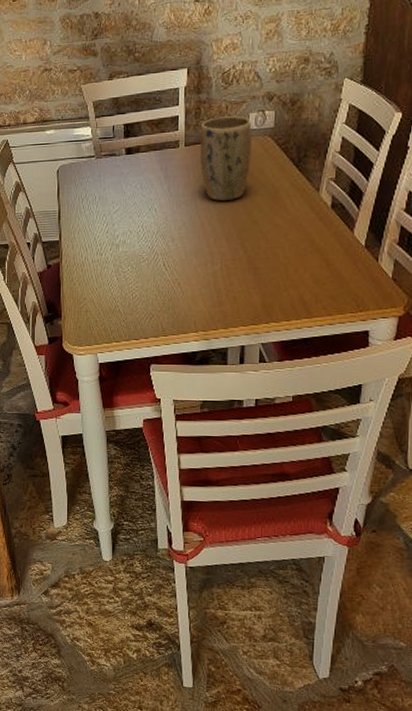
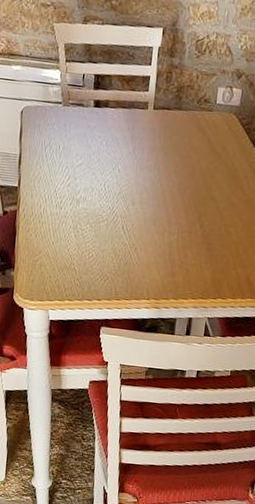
plant pot: present [199,116,252,201] -> none [166,85,220,172]

